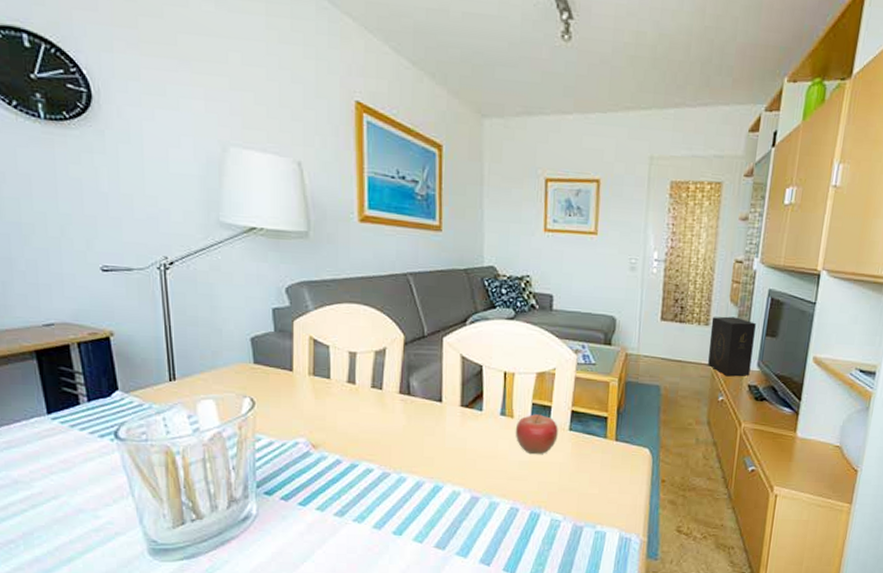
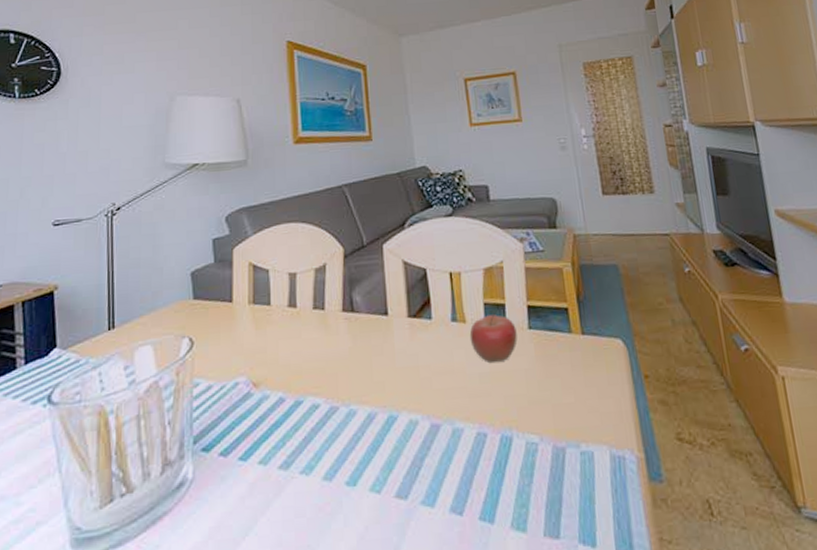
decorative box: present [708,316,756,377] -> none [655,180,712,244]

